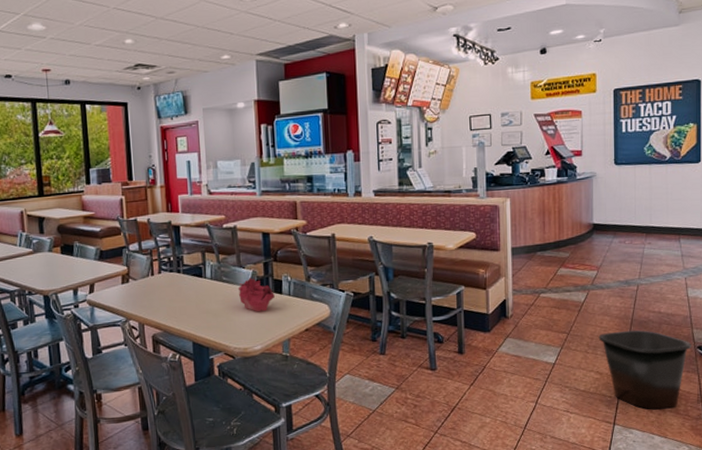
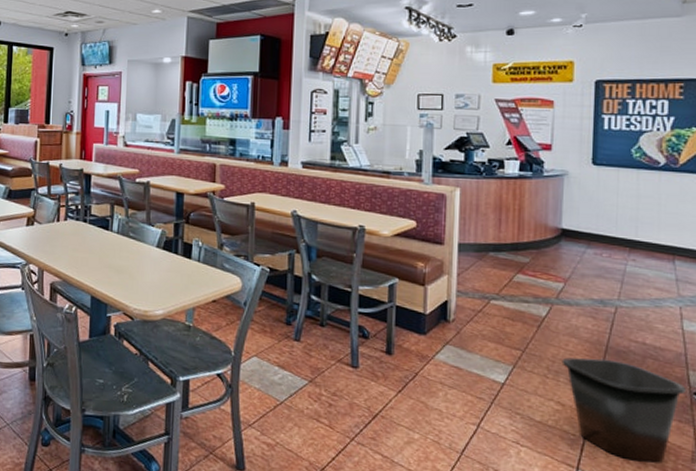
crumpled paper: present [238,278,275,312] -> none [144,237,183,275]

